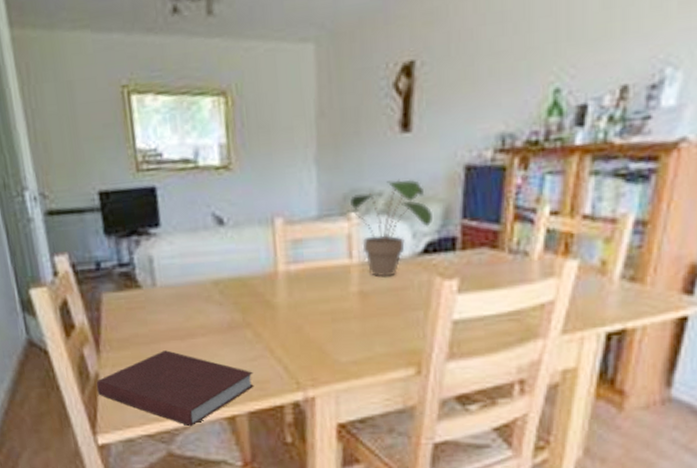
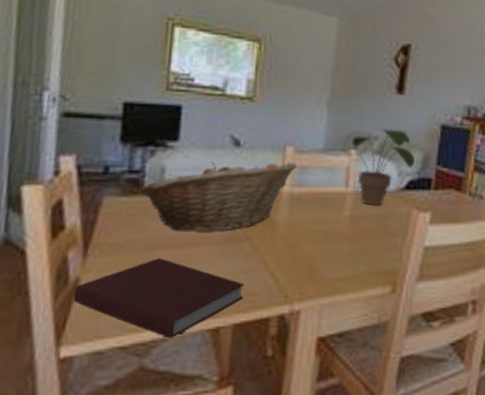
fruit basket: none [132,236,290,322] -> present [139,161,297,231]

